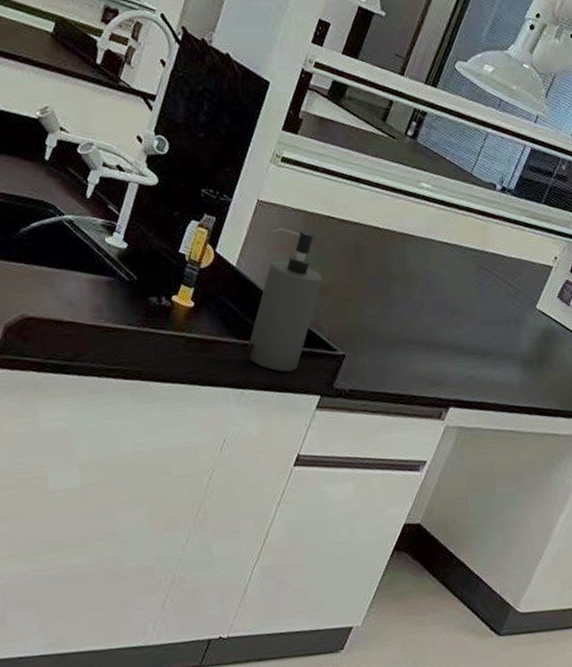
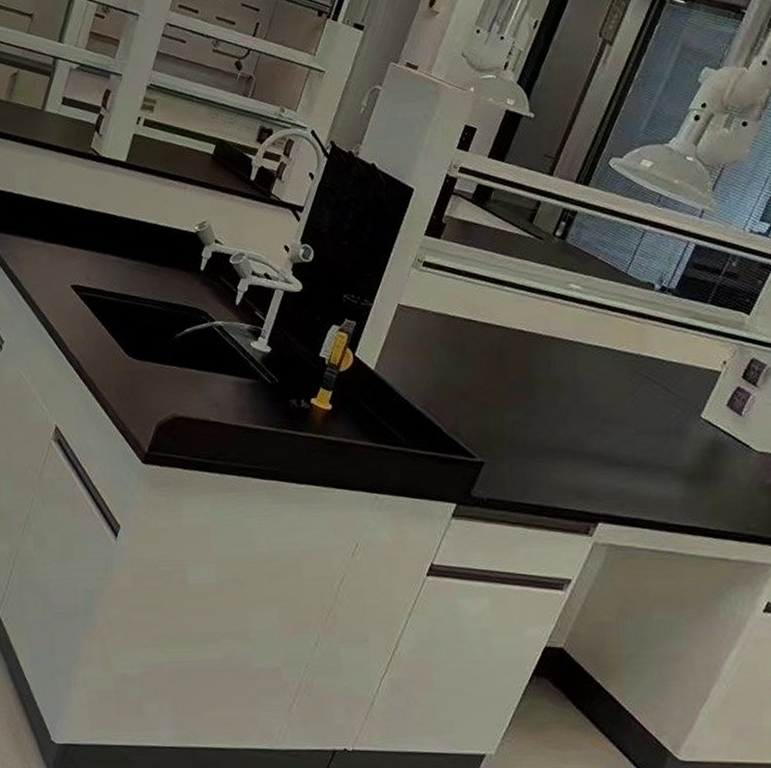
soap dispenser: present [246,228,323,372] -> none [381,331,462,478]

